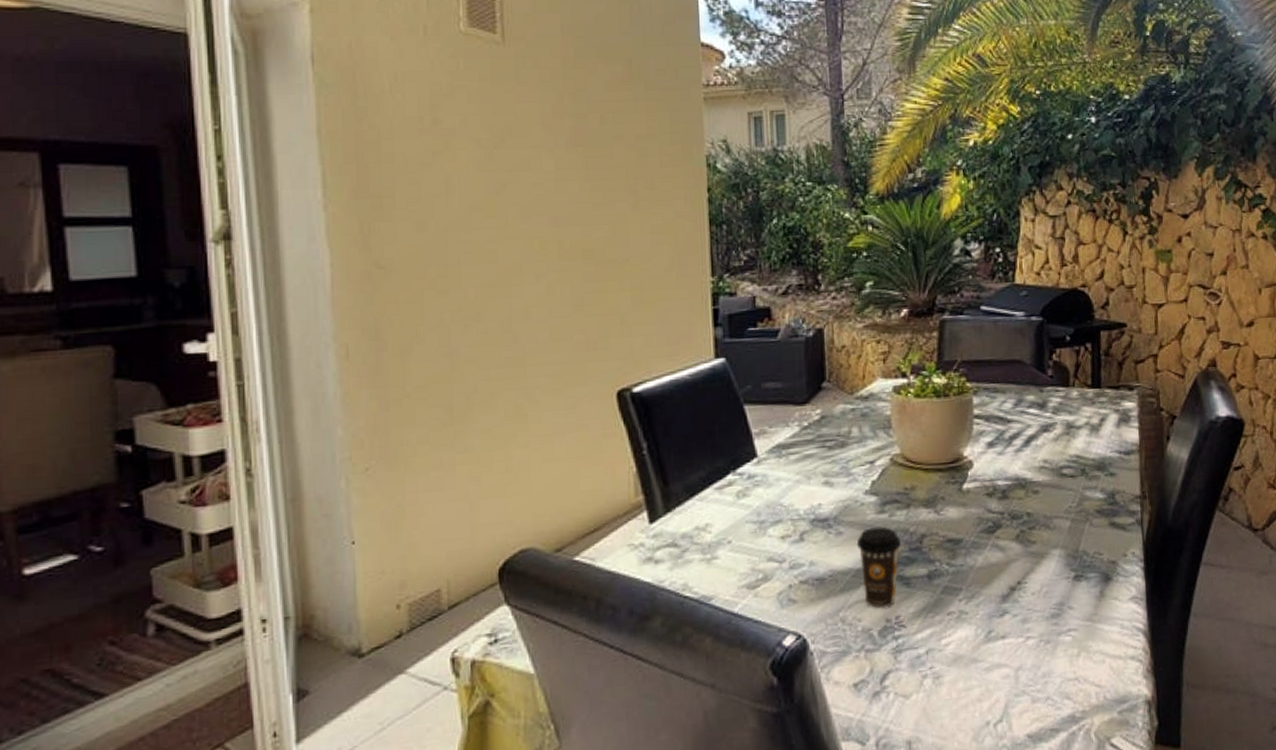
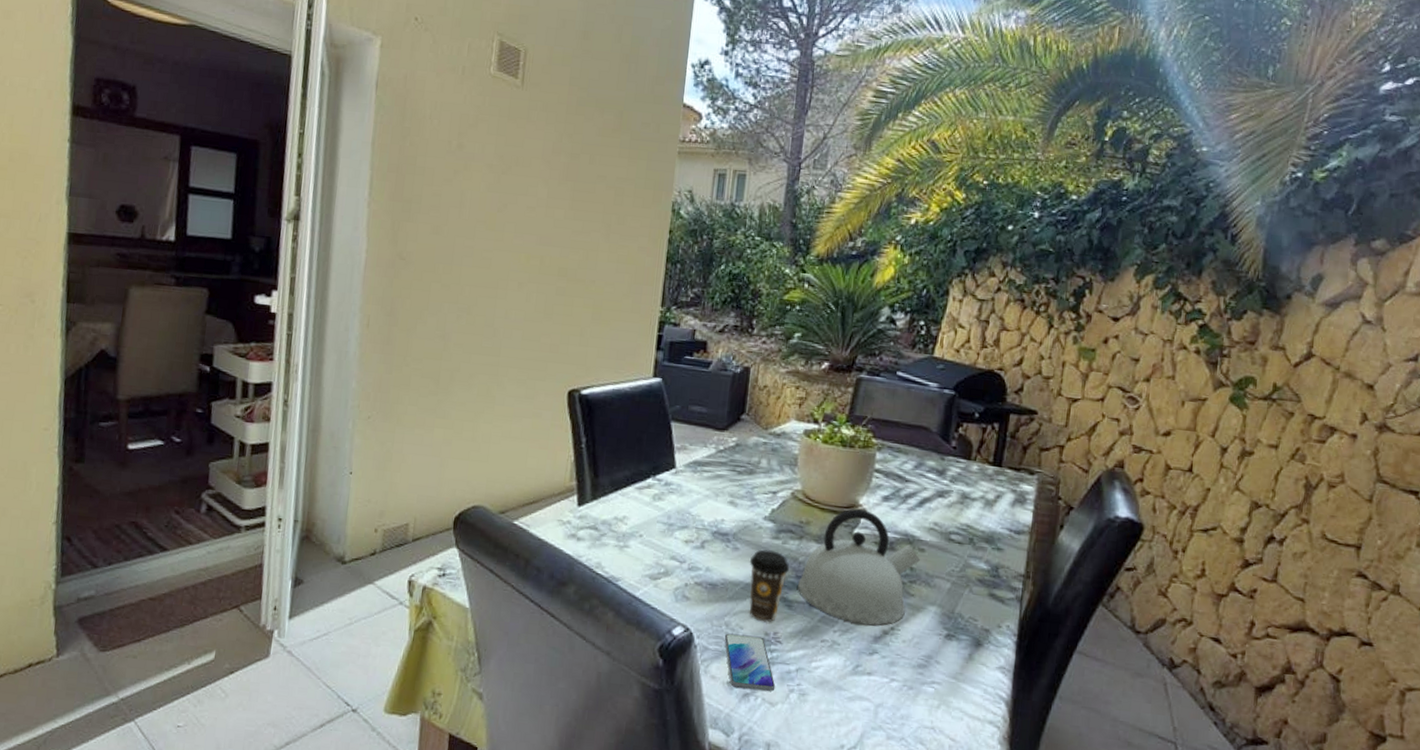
smartphone: none [842,625,907,689] -> present [724,633,776,692]
kettle: none [913,461,1037,587] -> present [798,508,921,626]

